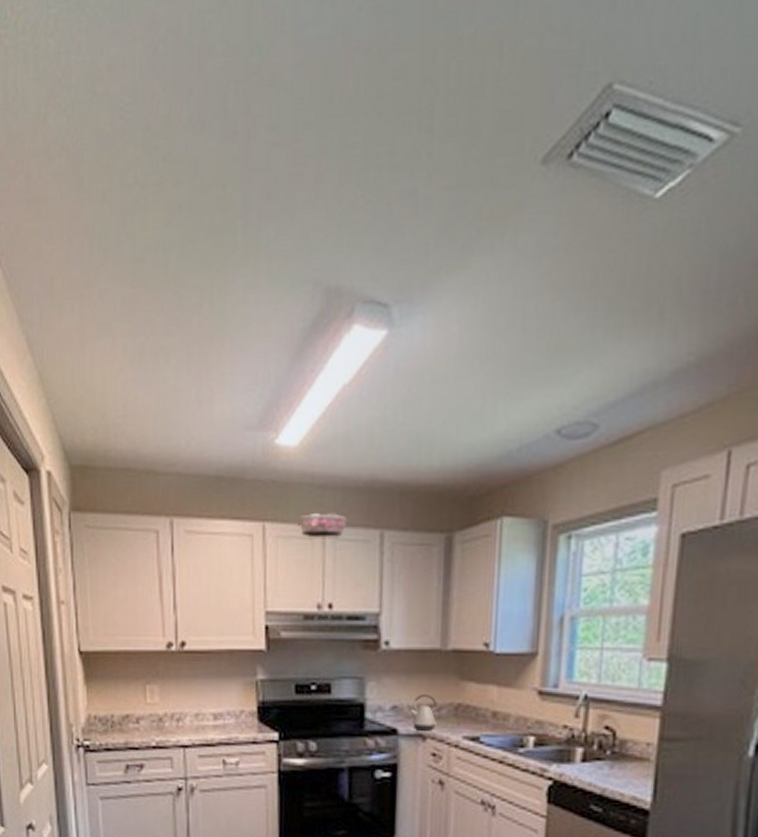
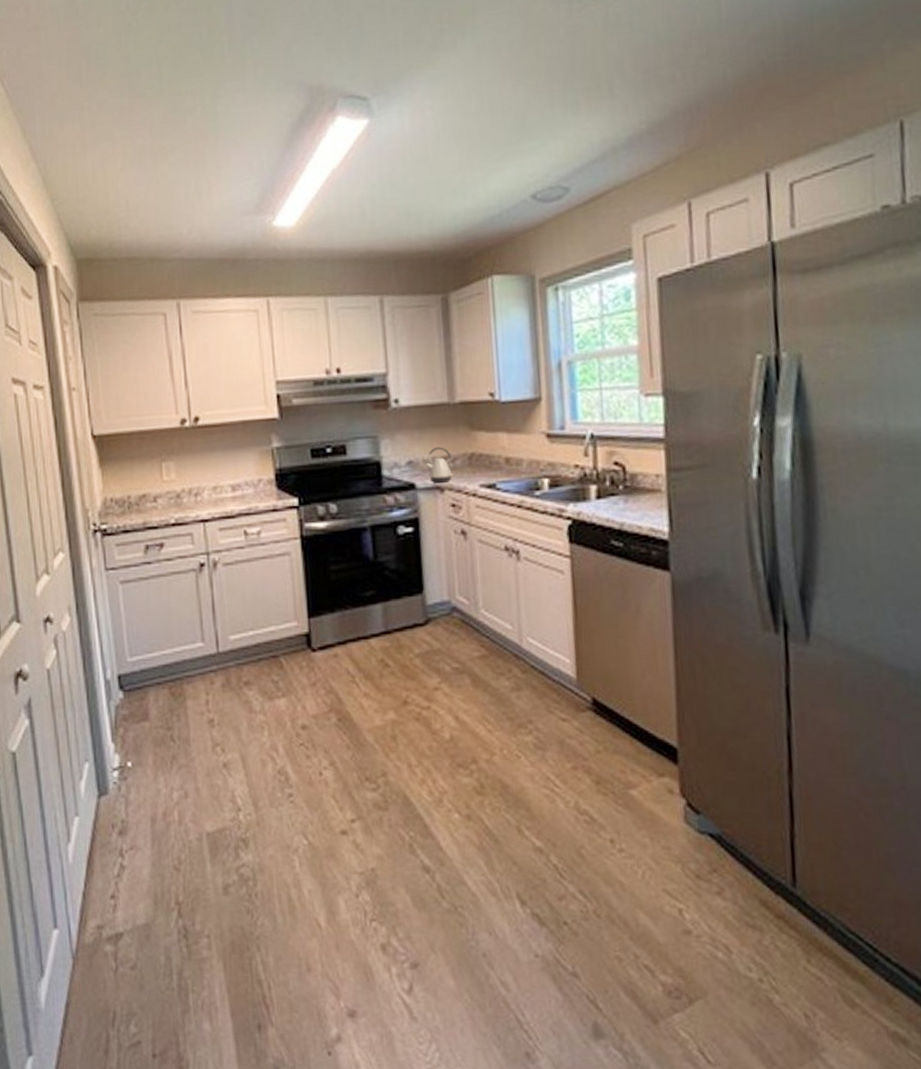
decorative basket: present [300,512,348,538] -> none [302,283,348,307]

